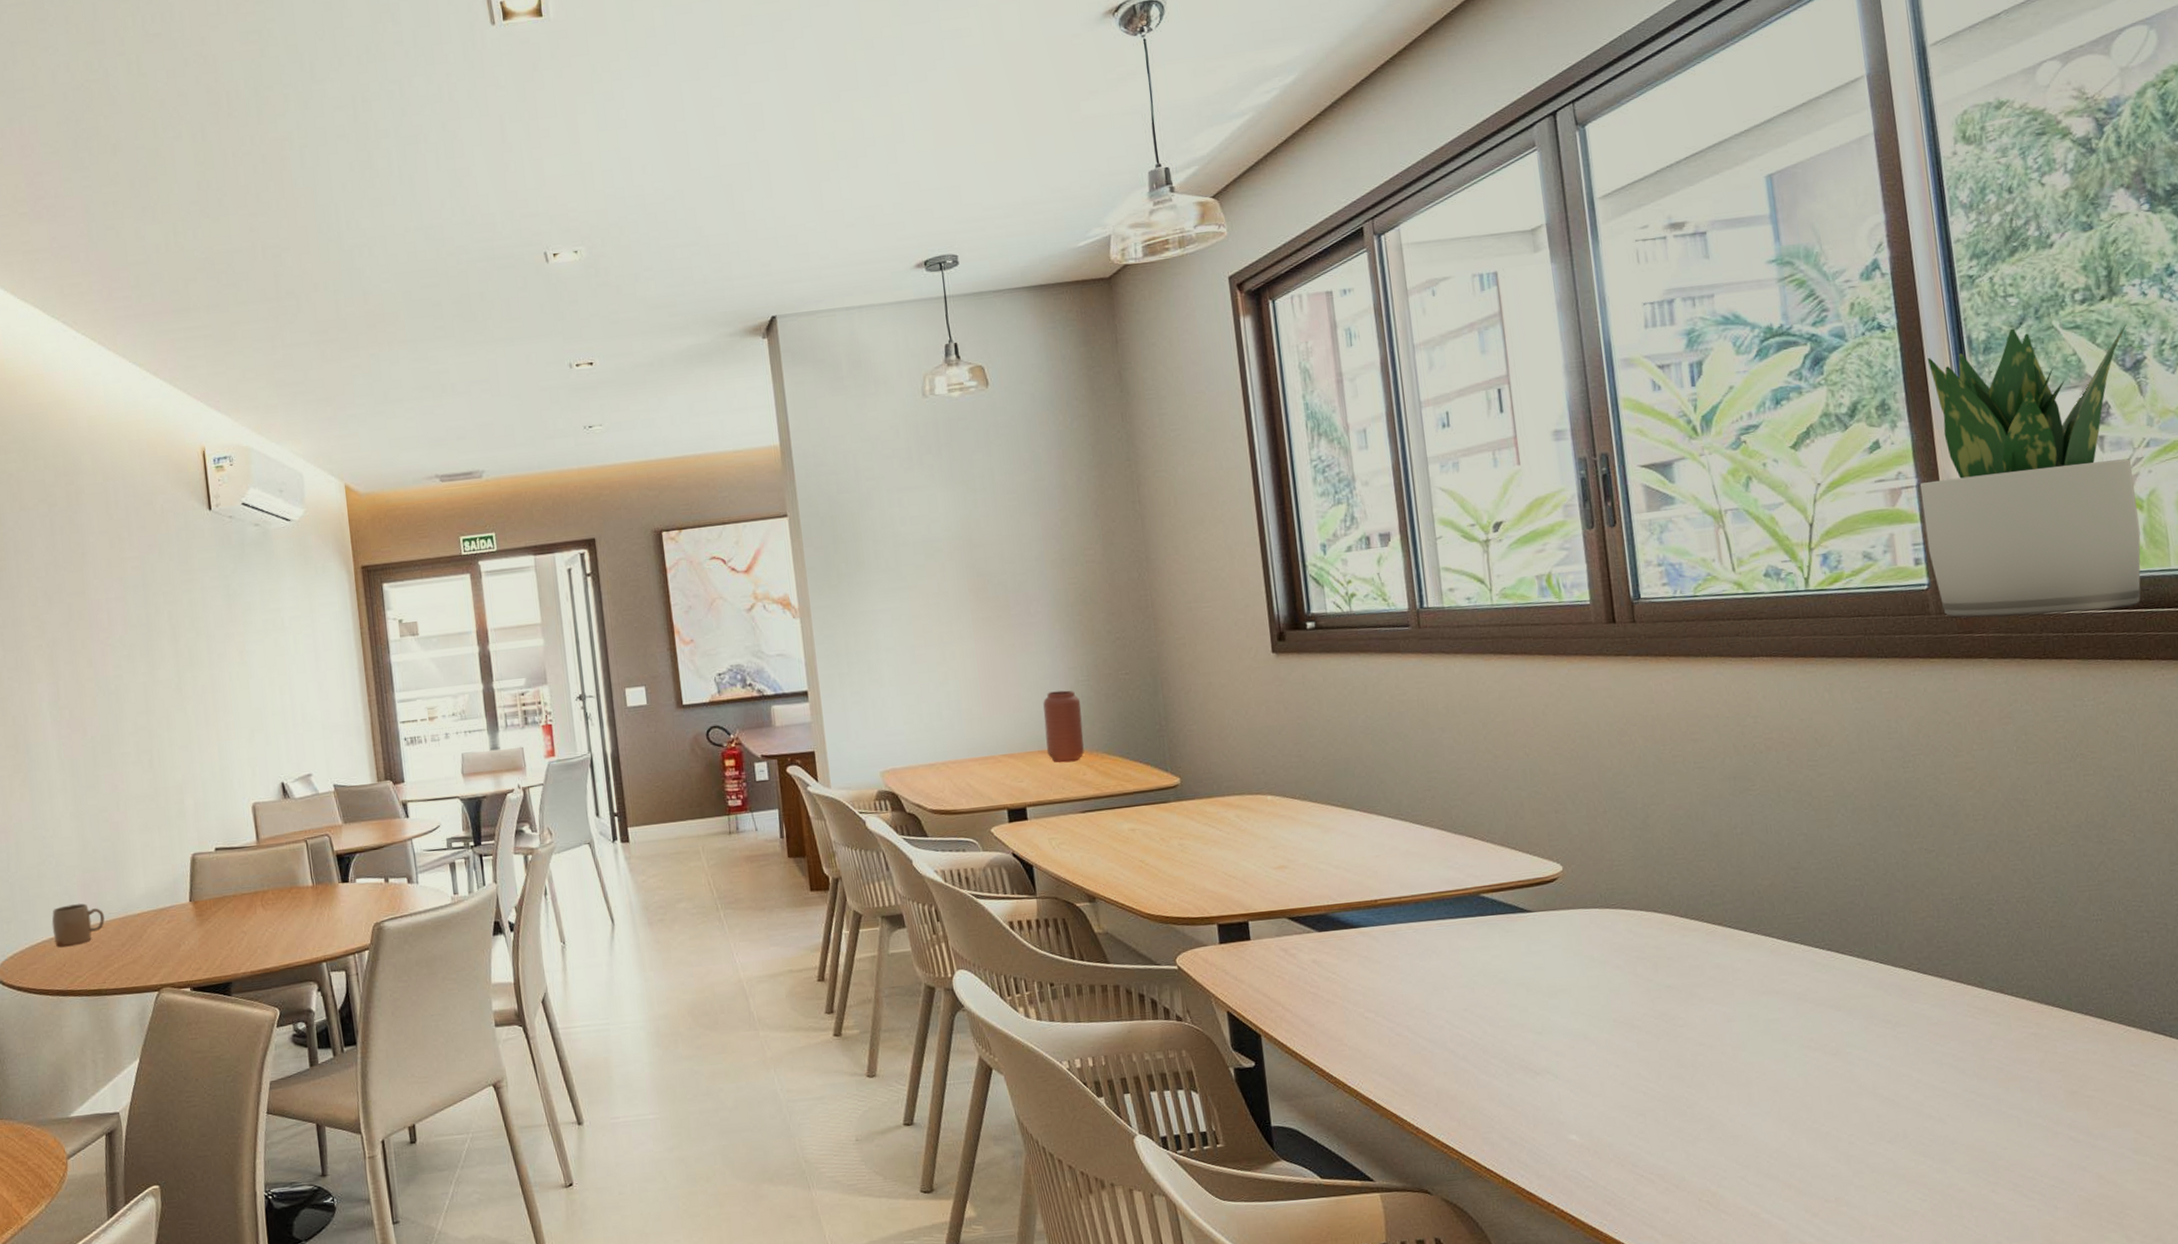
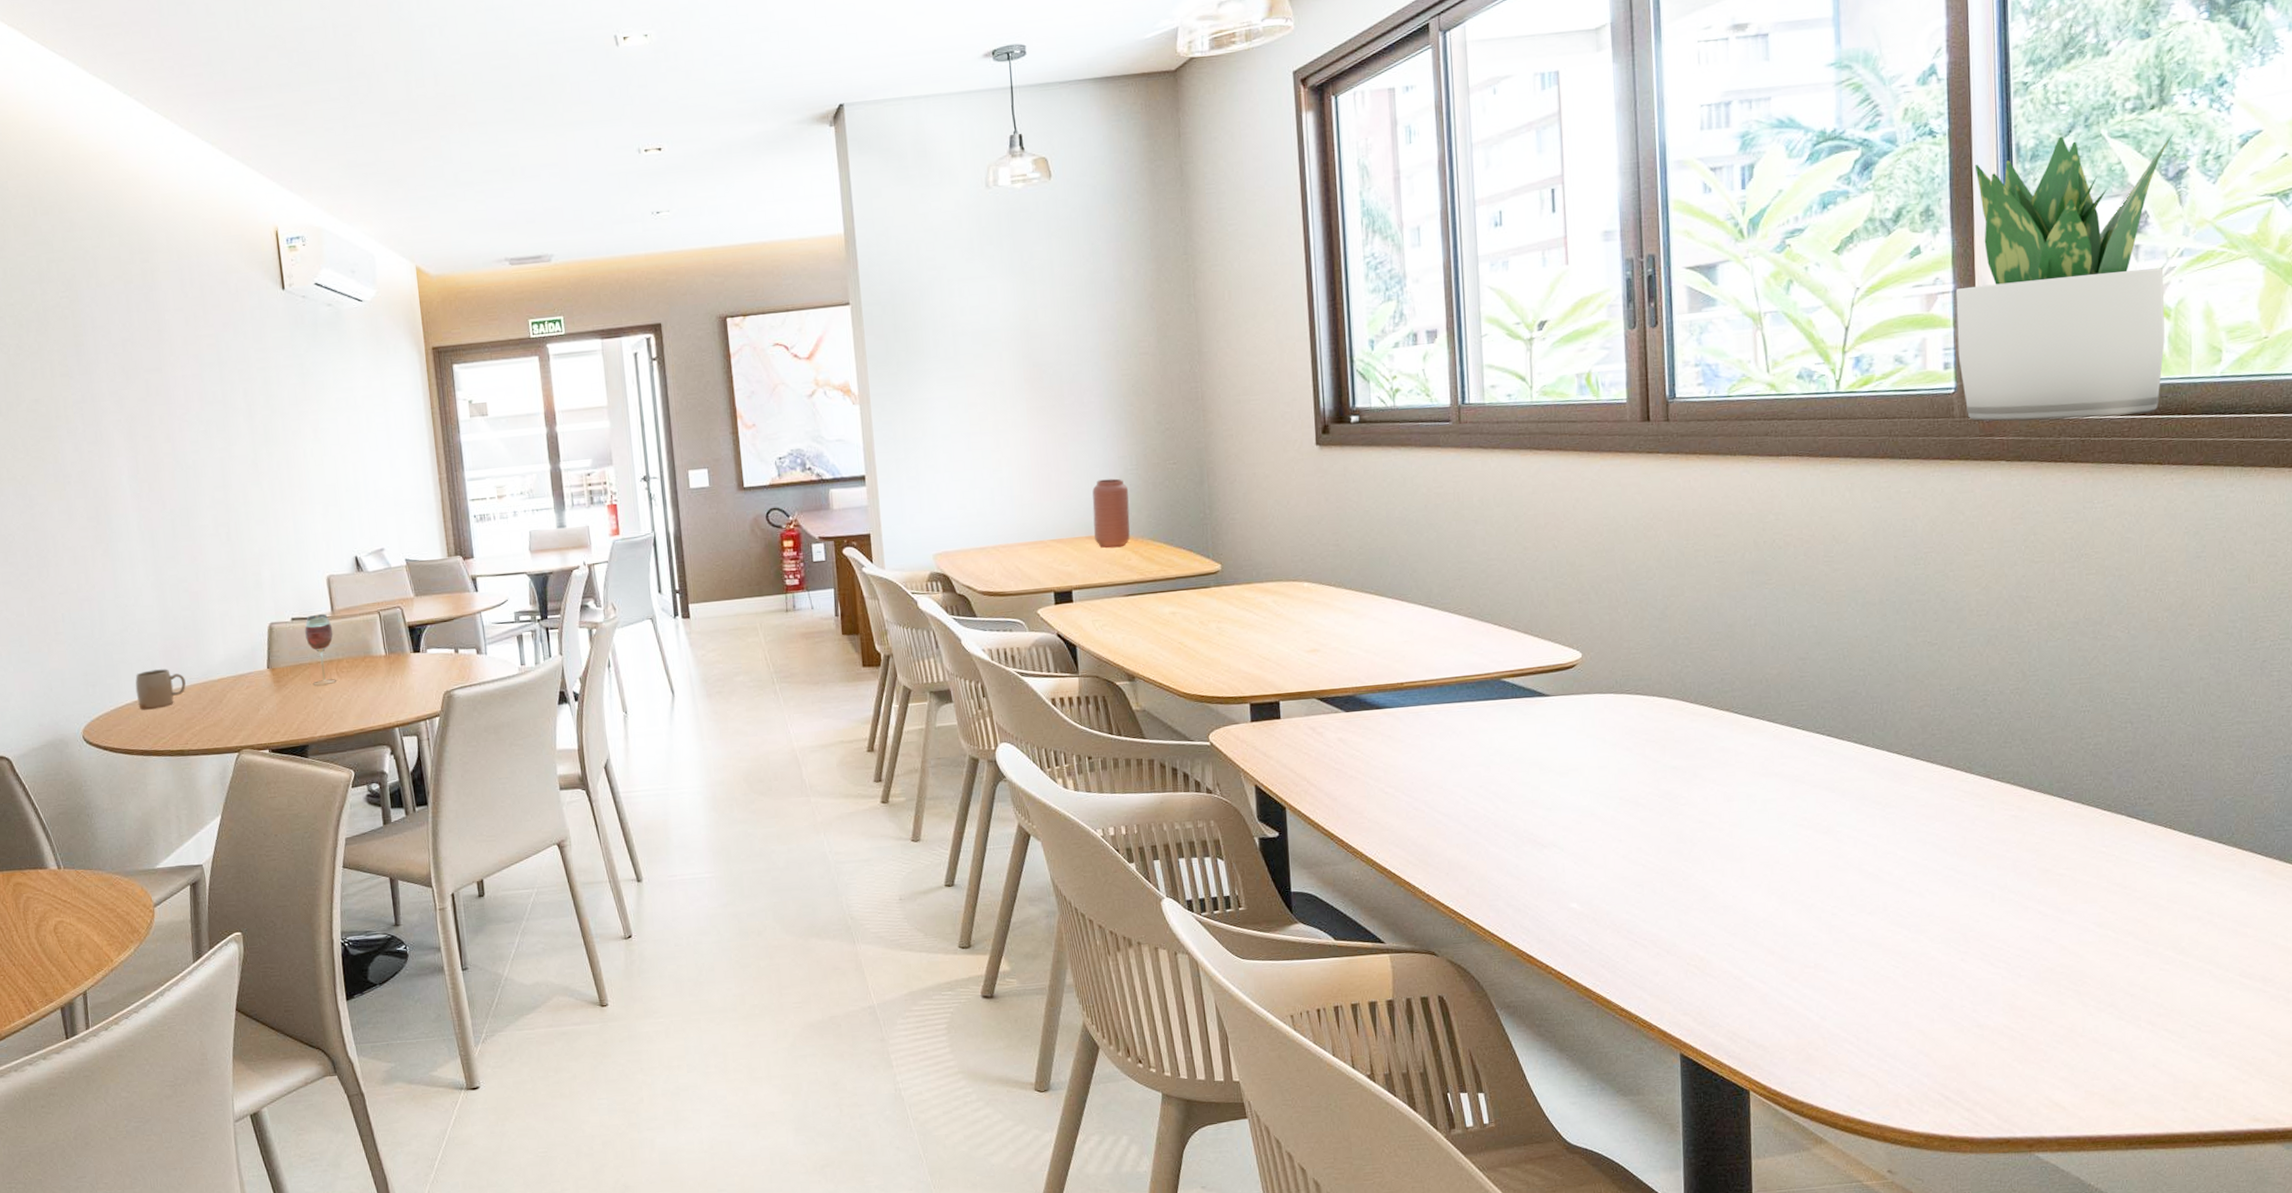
wineglass: none [229,842,261,920] -> present [304,613,336,687]

